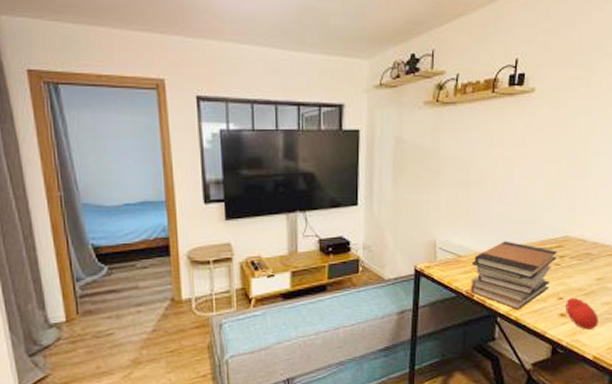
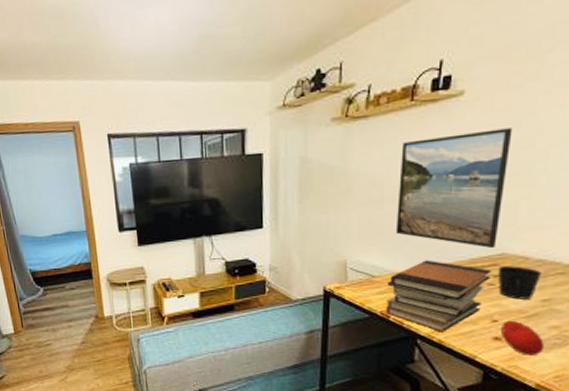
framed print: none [479,125,572,232] -> present [395,128,513,249]
cup: none [562,247,596,278] -> present [497,266,541,300]

